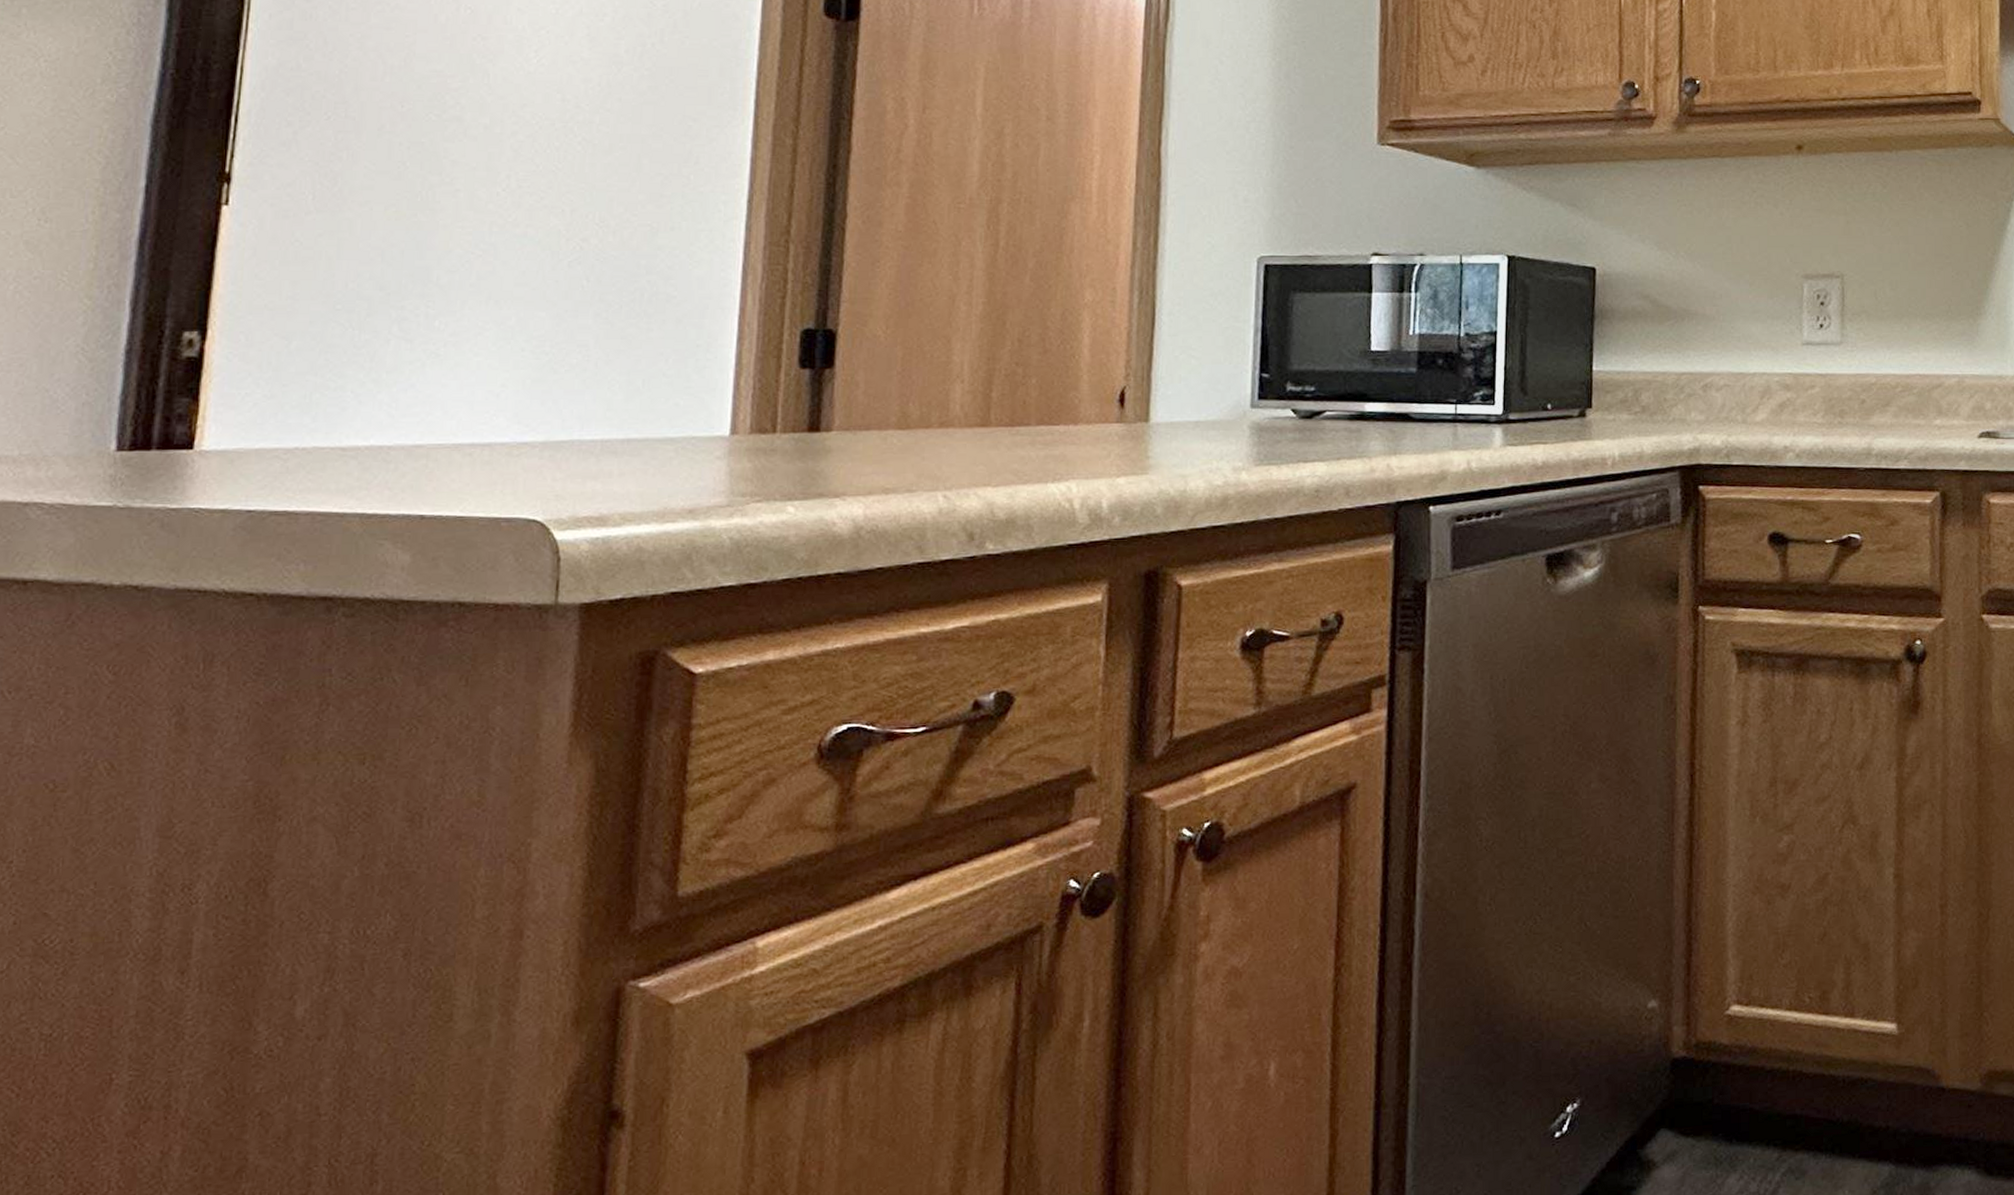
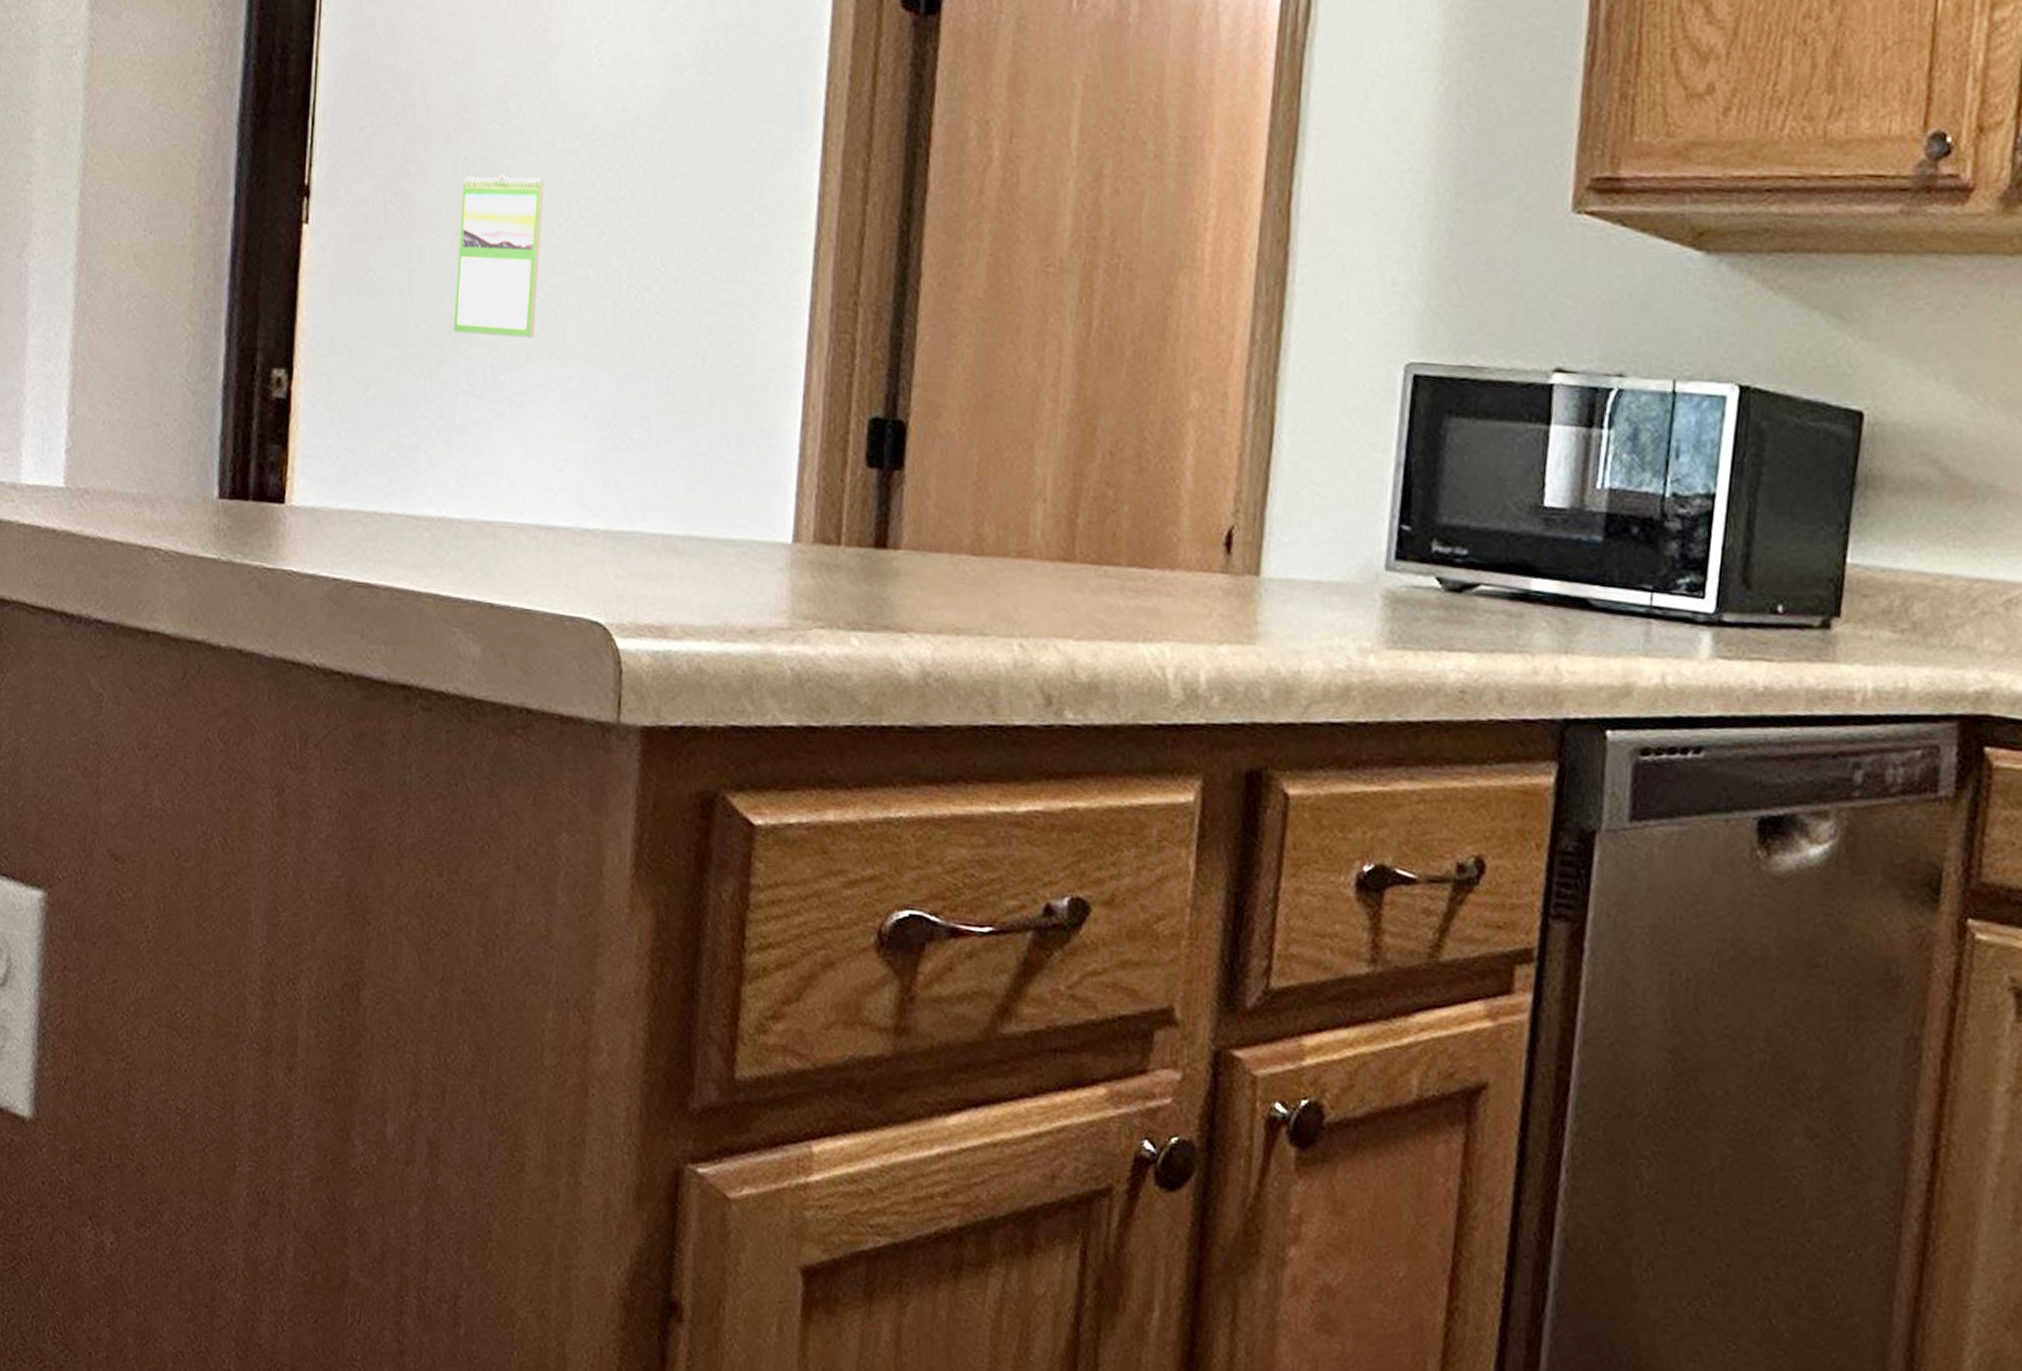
calendar: none [385,155,482,288] -> present [453,174,544,338]

